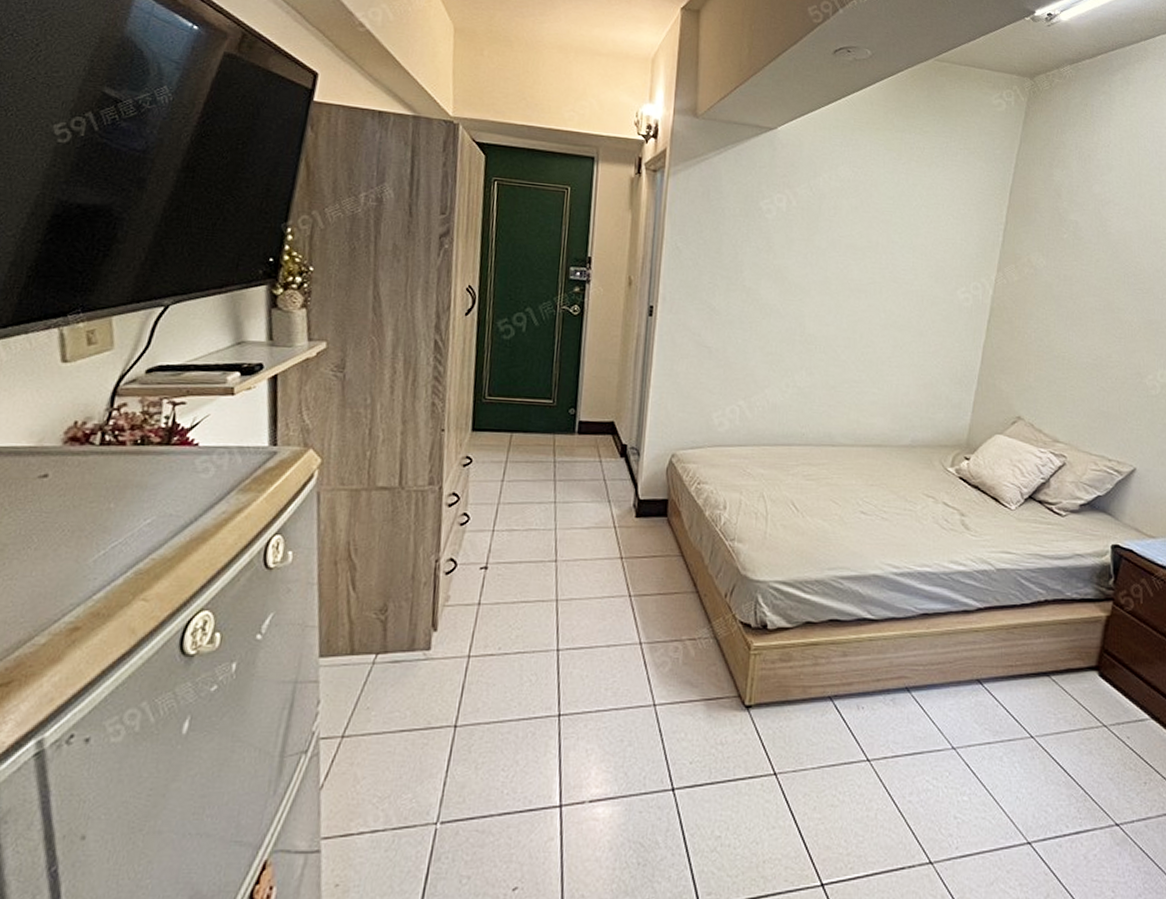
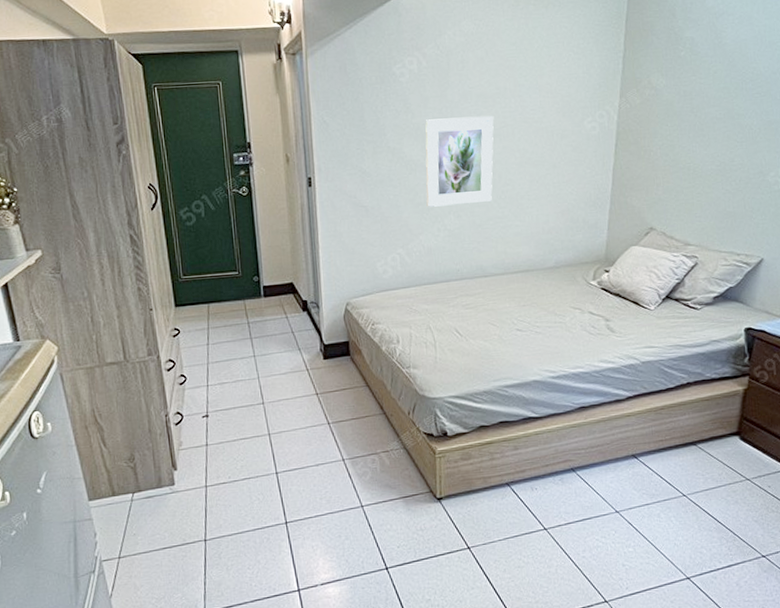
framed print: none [777,263,862,362] -> present [425,115,494,207]

